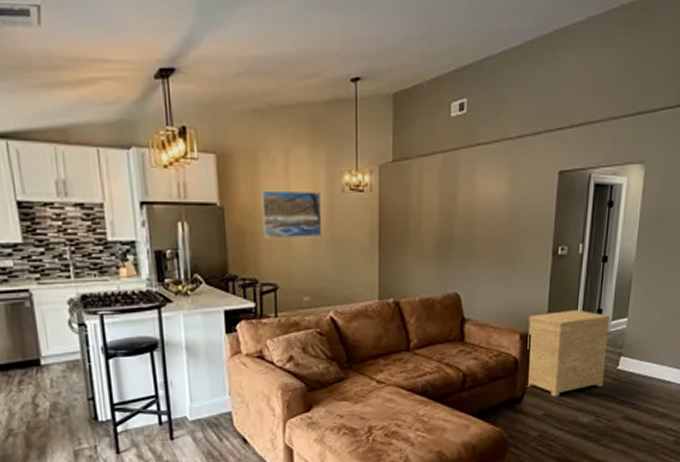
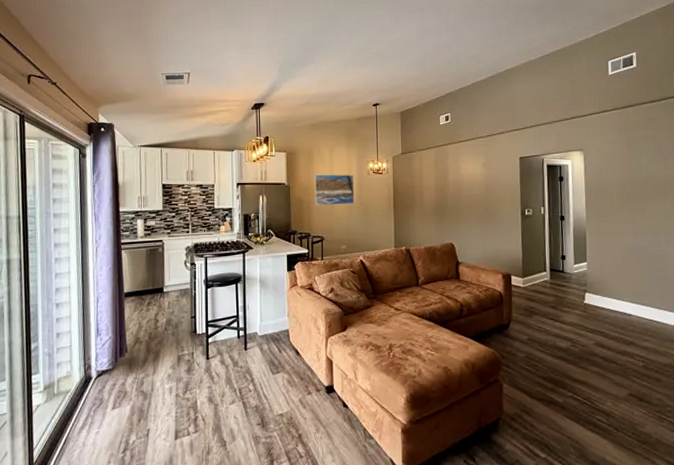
side table: present [527,309,610,397] -> none [508,255,574,325]

